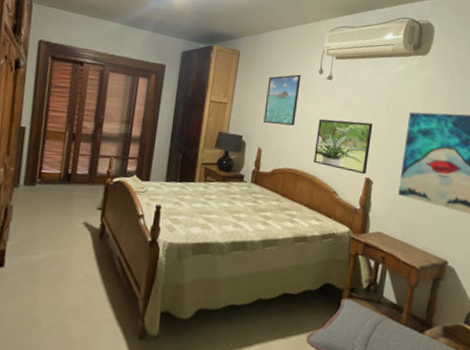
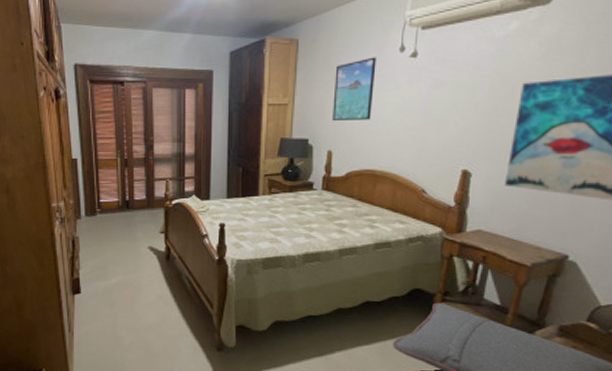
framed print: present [314,119,373,175] -> none [396,104,472,167]

